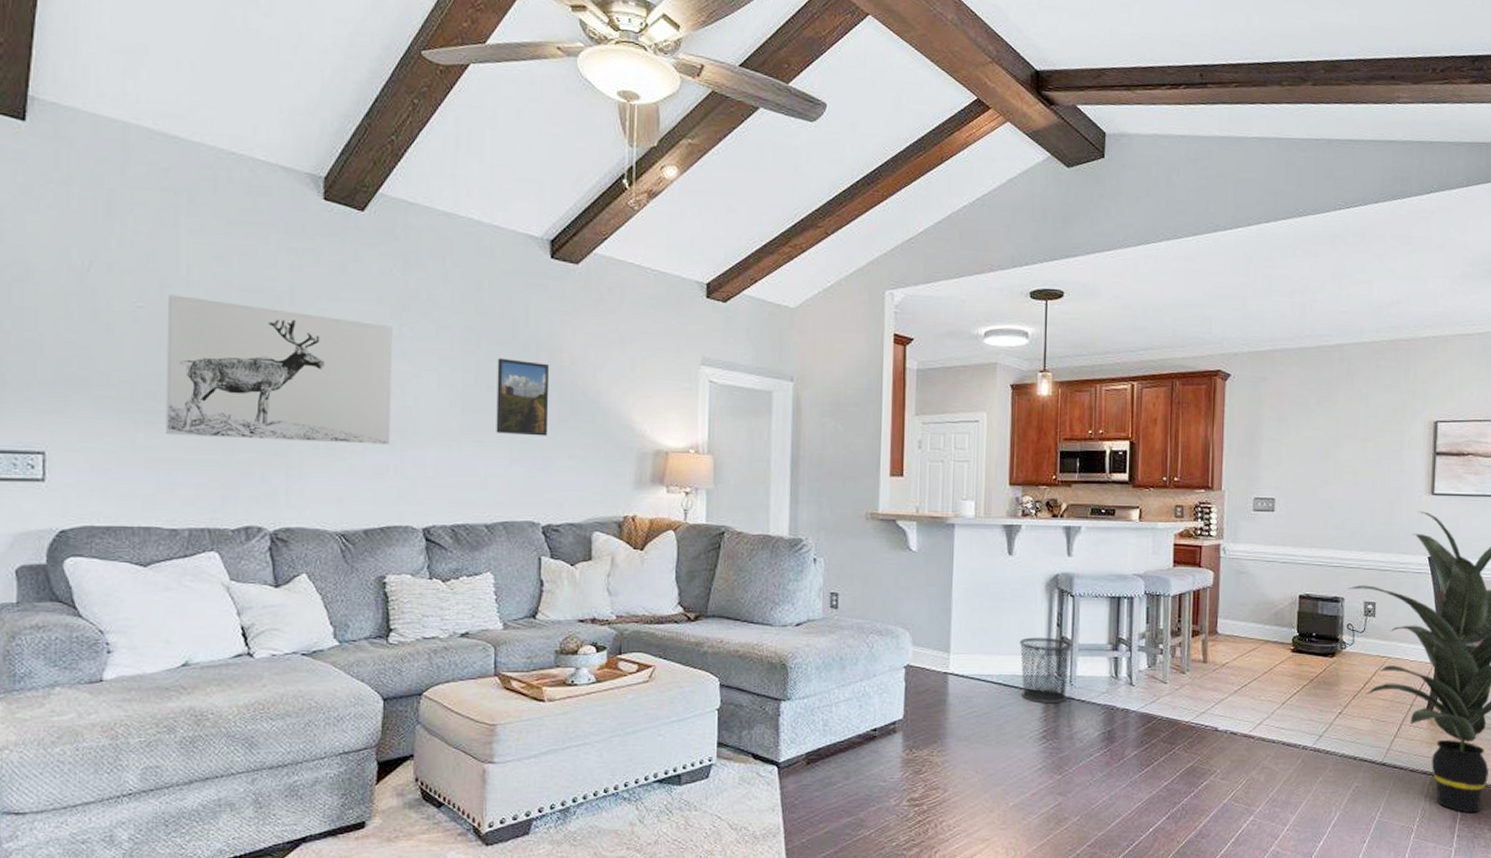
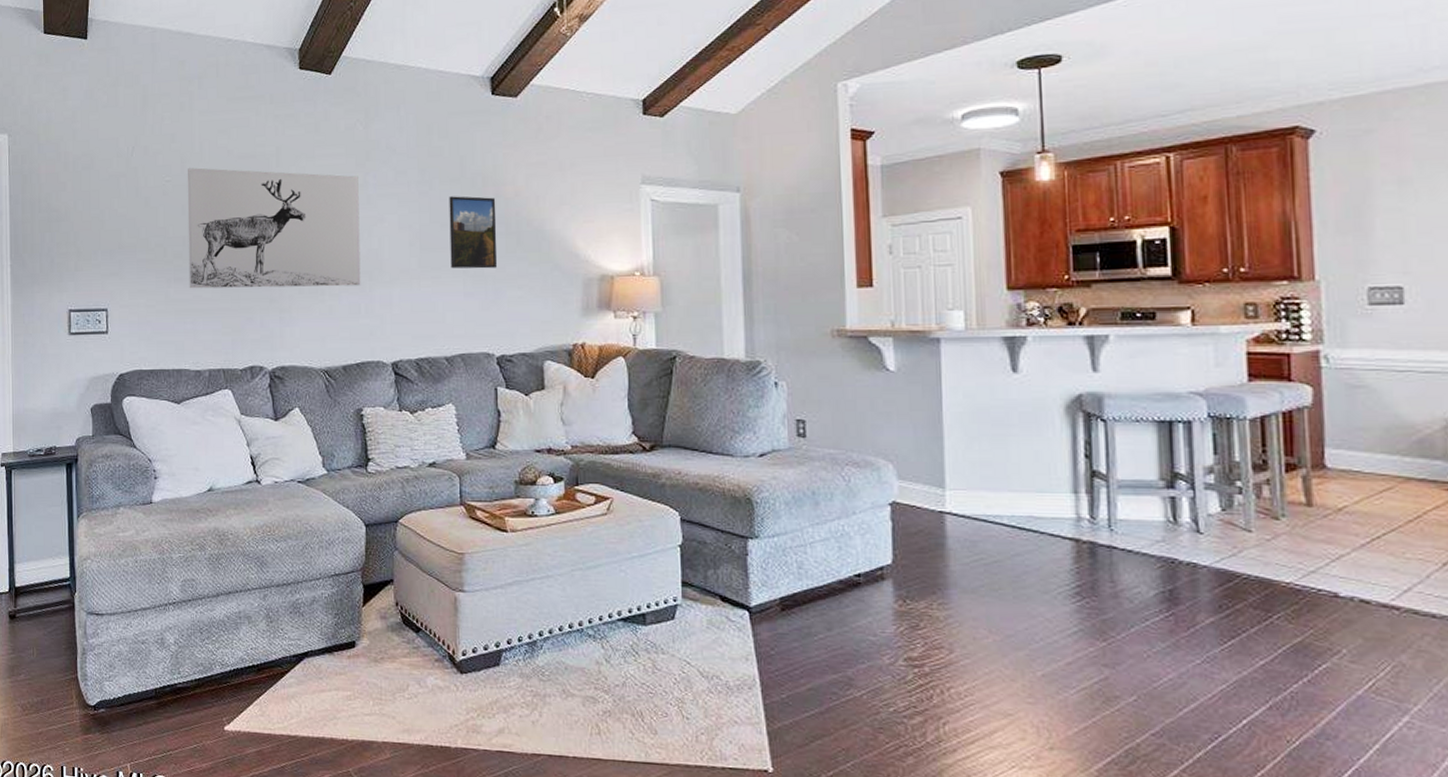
waste bin: present [1019,637,1072,704] -> none [1035,471,1108,553]

